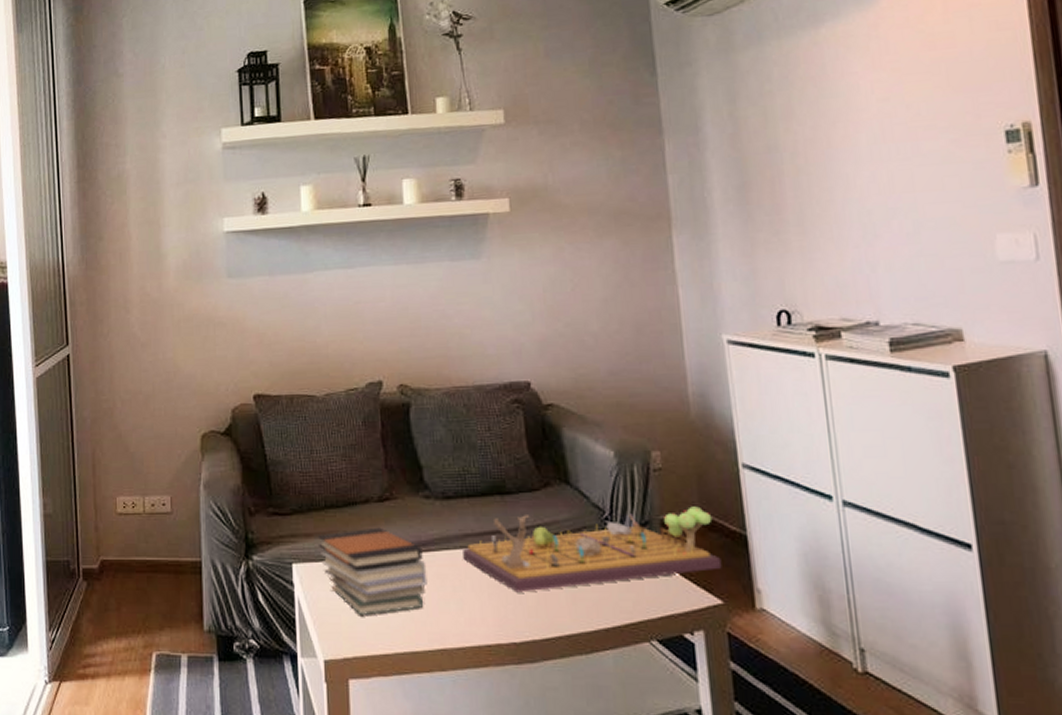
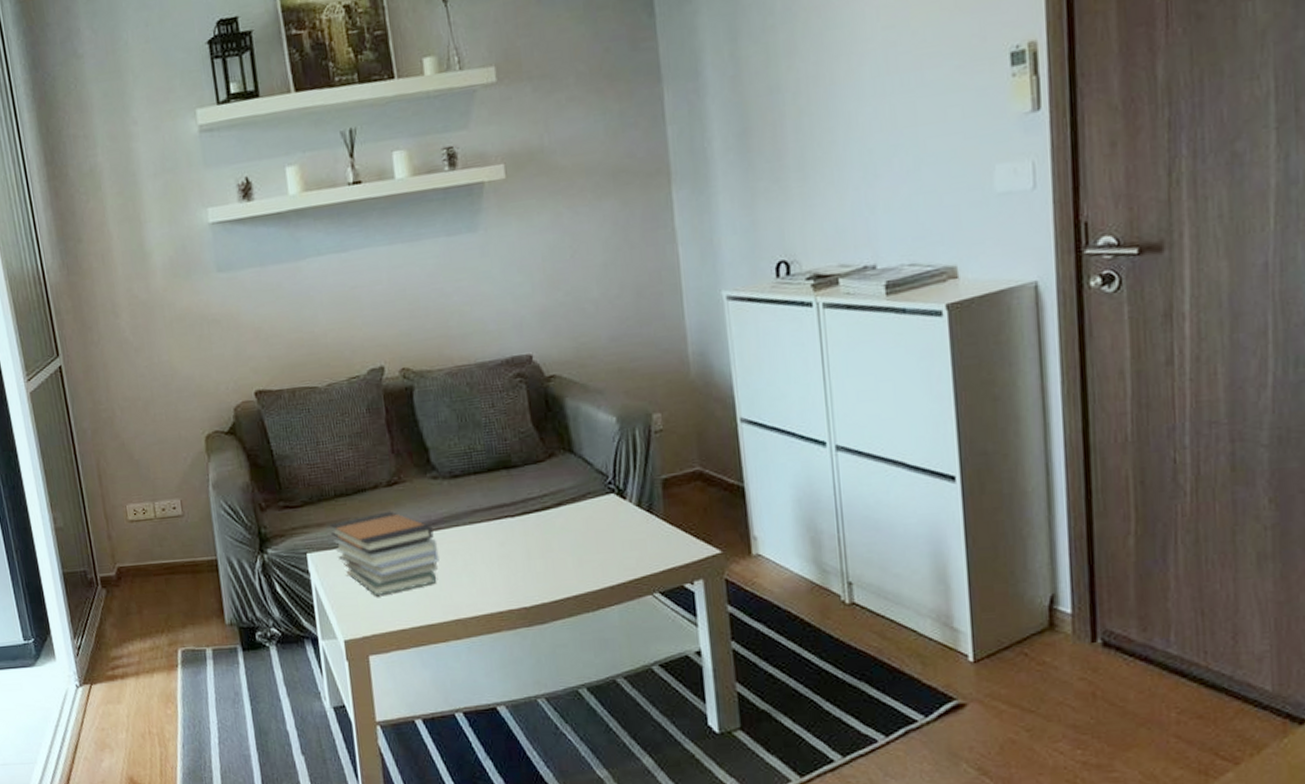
gameboard: present [463,506,722,593] -> none [472,463,721,561]

